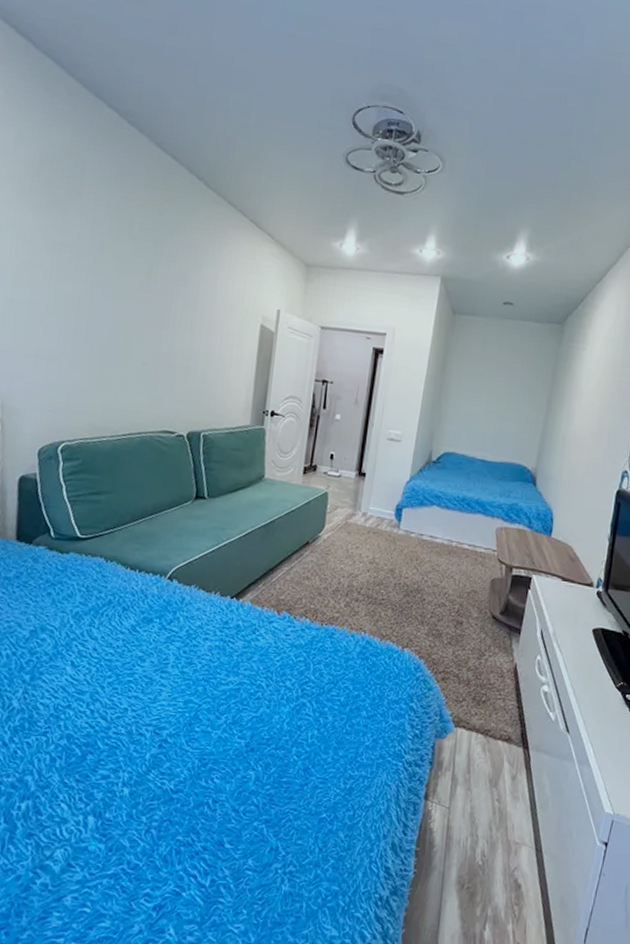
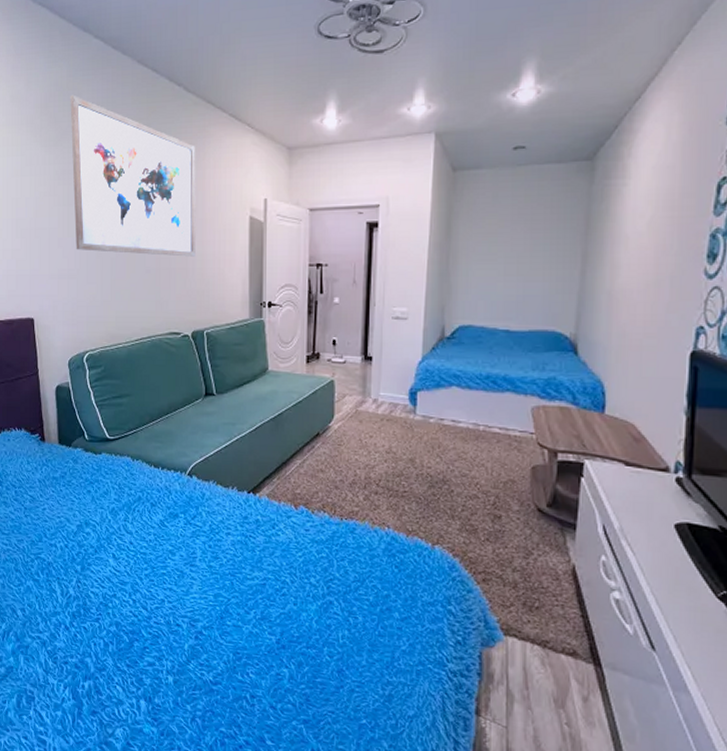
wall art: none [61,161,211,356] -> present [70,94,196,257]

